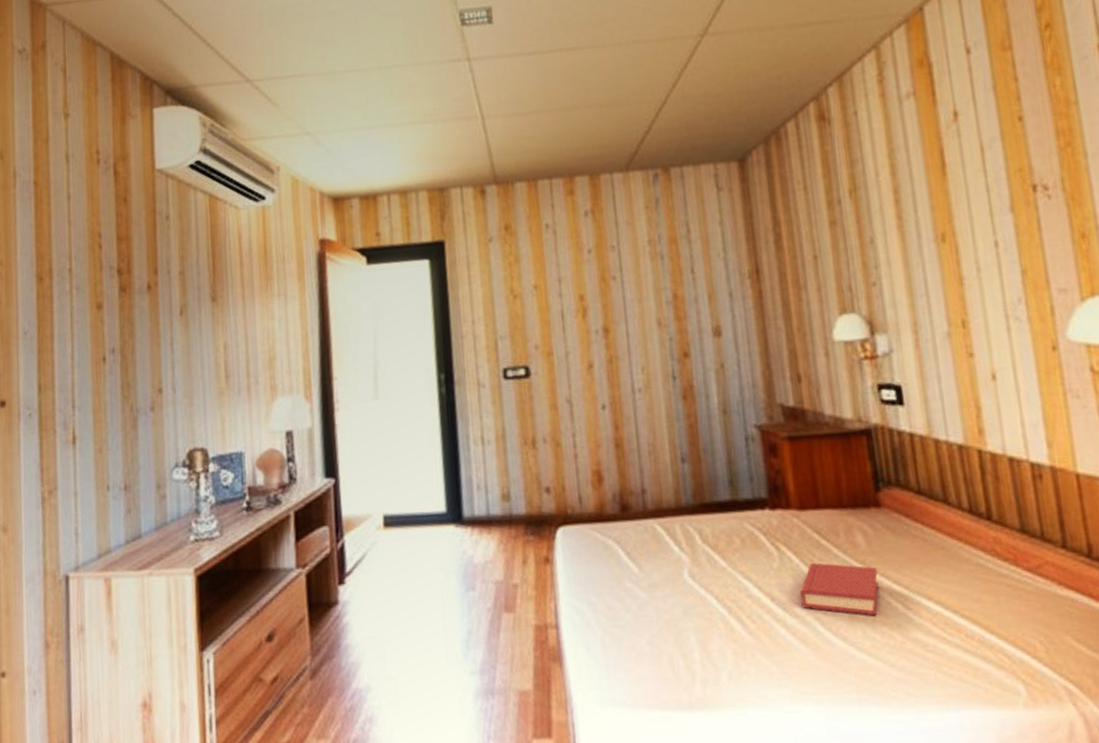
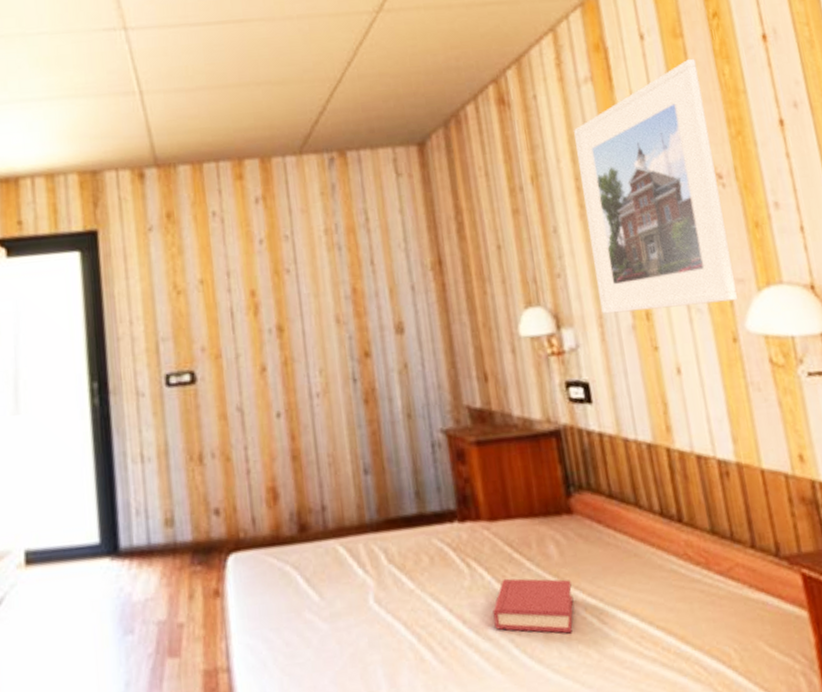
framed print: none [894,70,1060,322] -> present [574,58,739,314]

